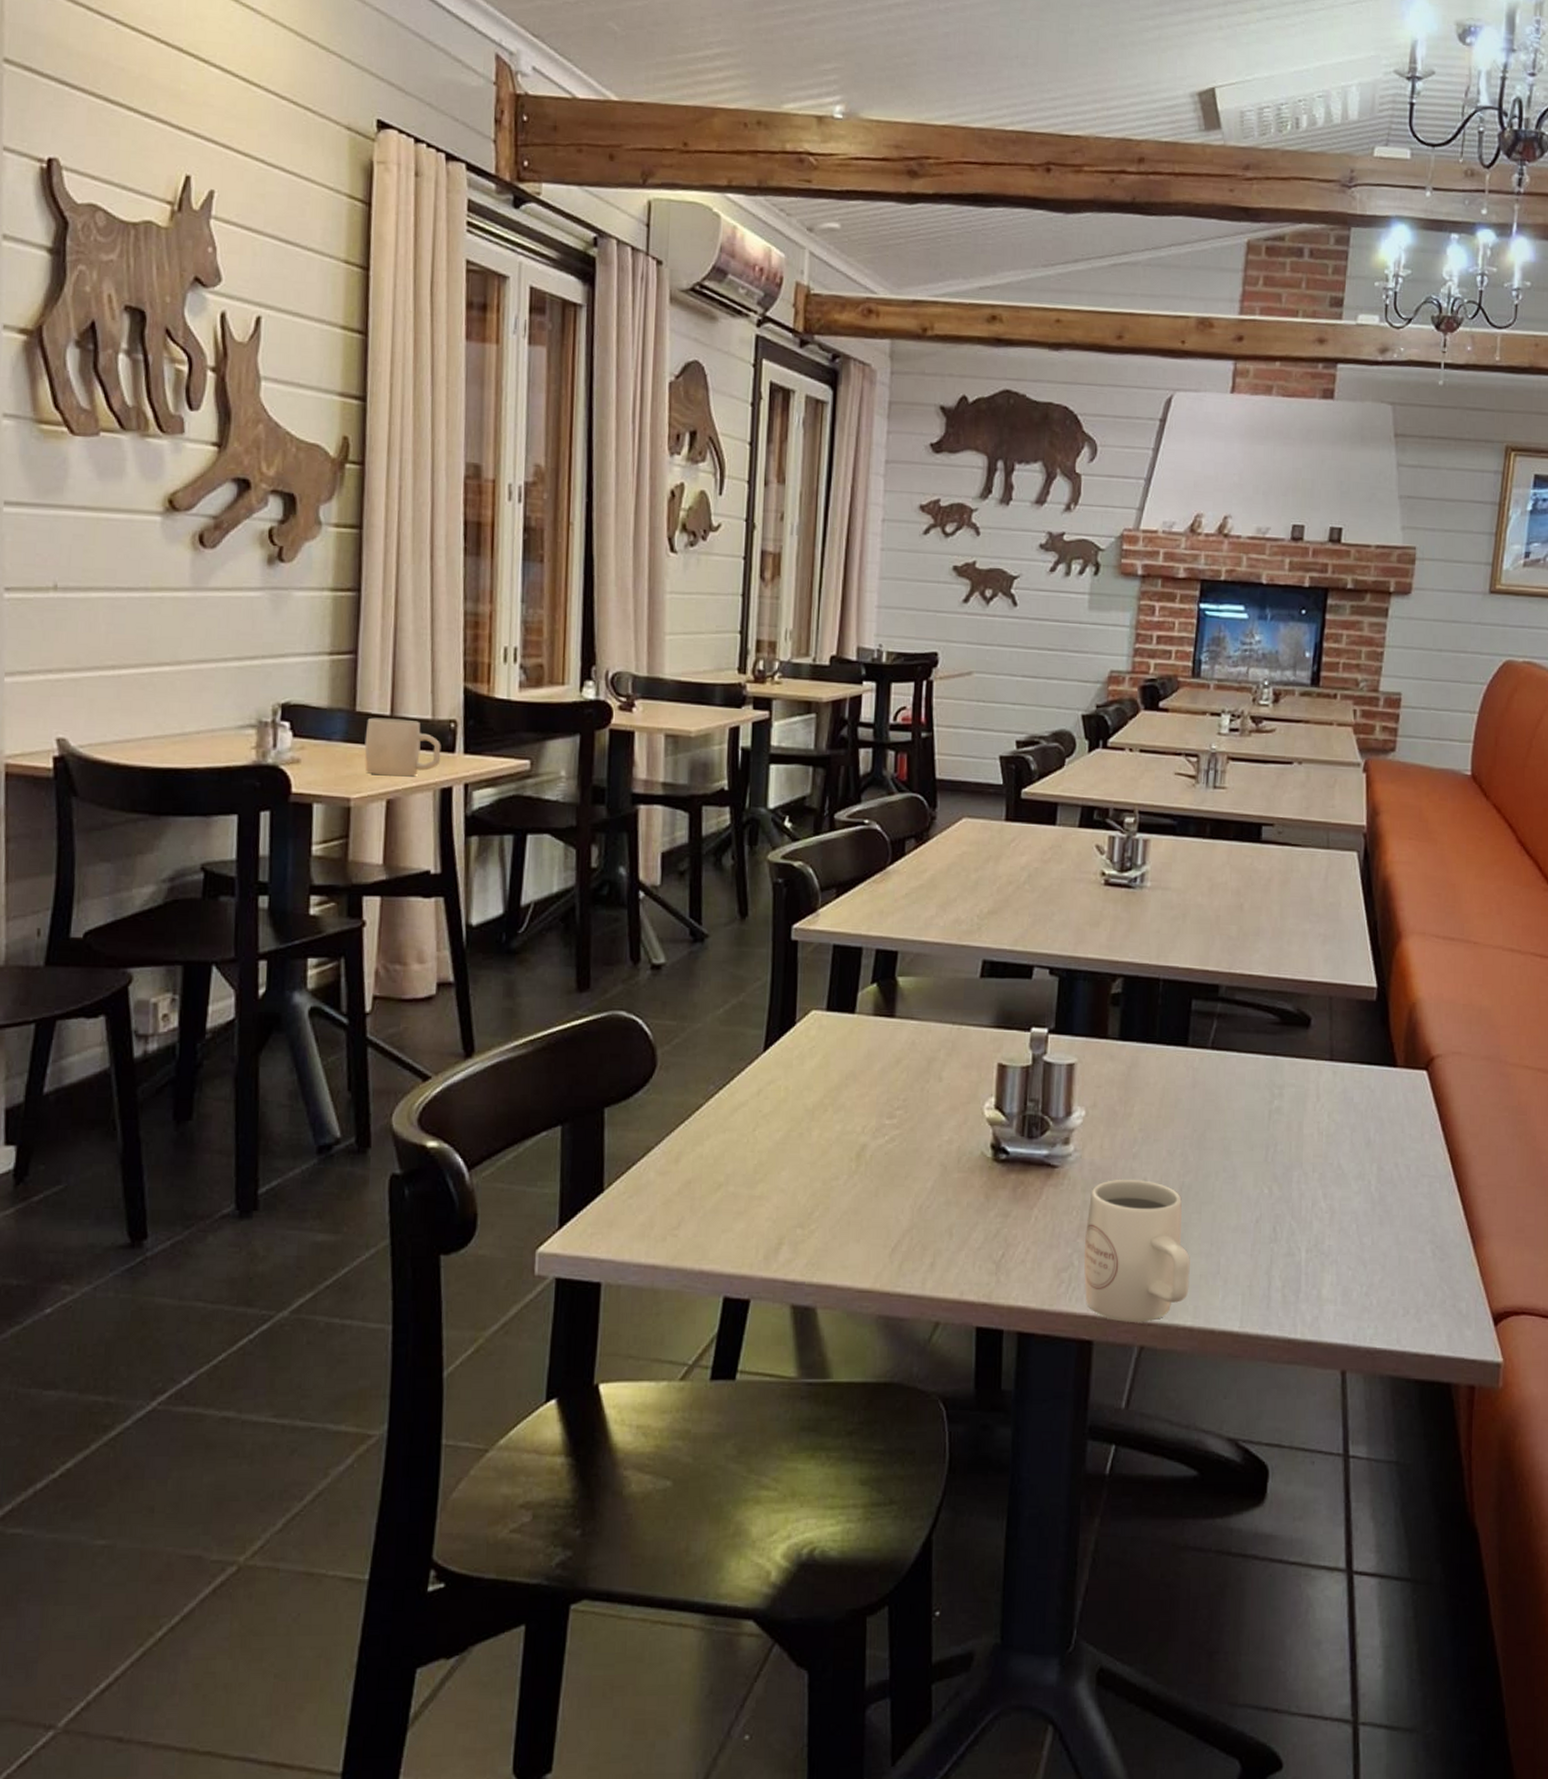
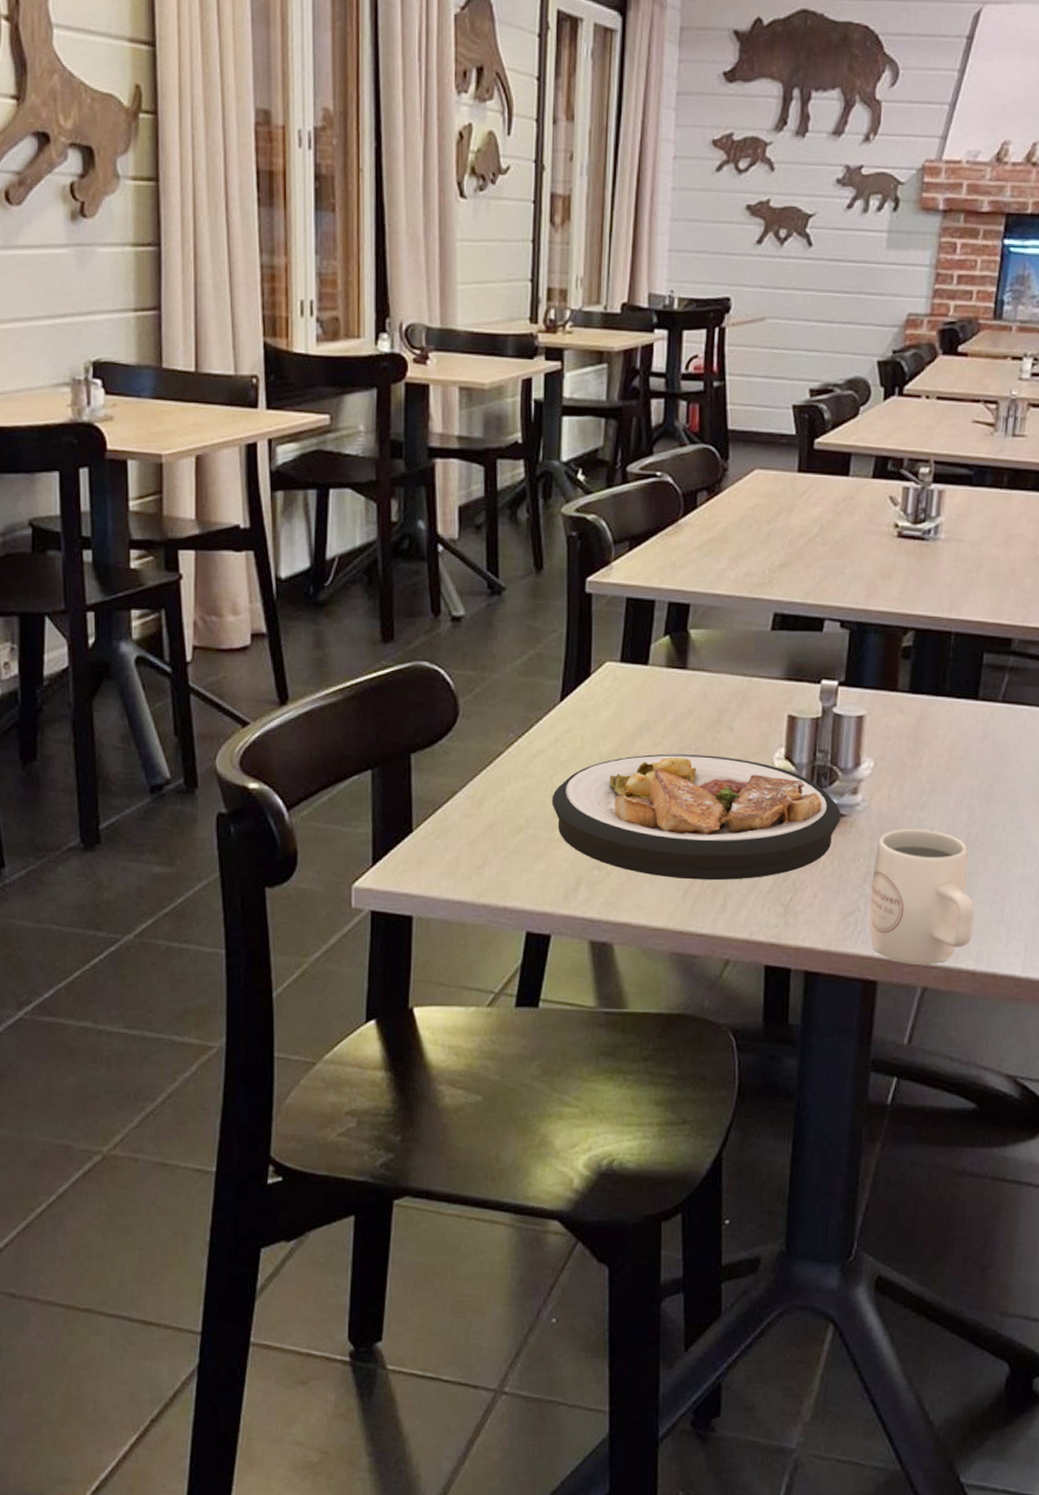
mug: present [364,717,441,777] -> none [172,374,245,433]
plate: none [753,1105,1053,1238] -> present [552,754,841,881]

